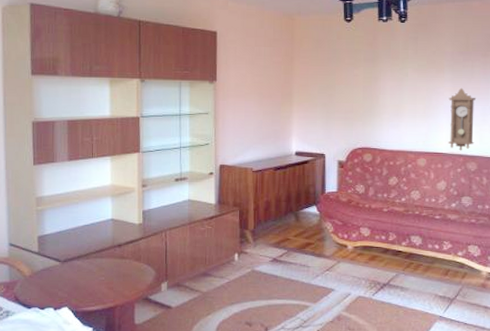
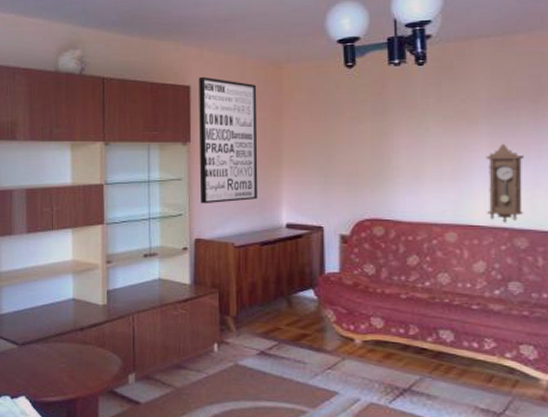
wall art: none [224,24,273,135] -> present [199,76,258,204]

